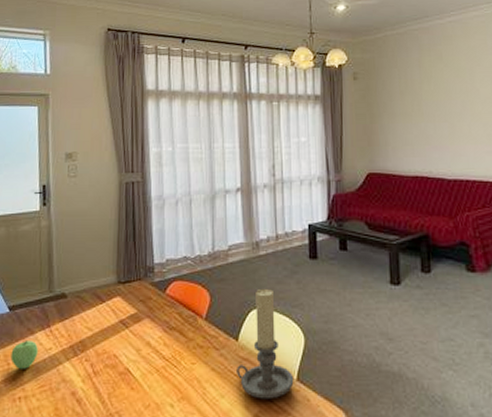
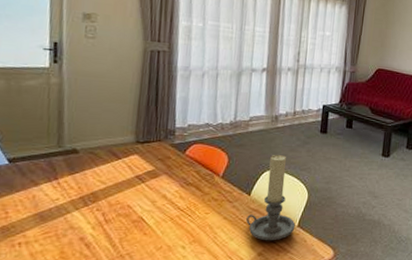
apple: present [10,339,38,369] -> none [9,190,43,217]

